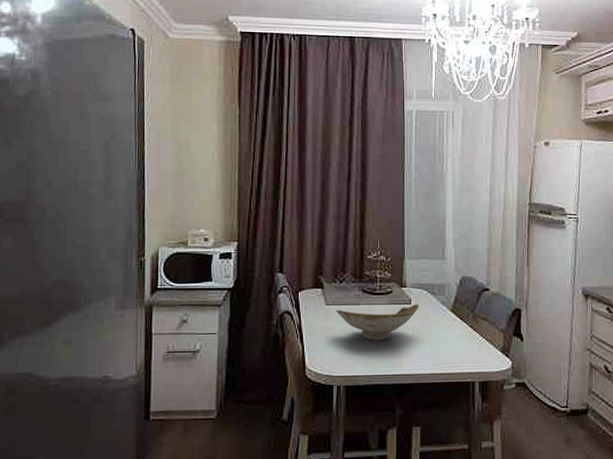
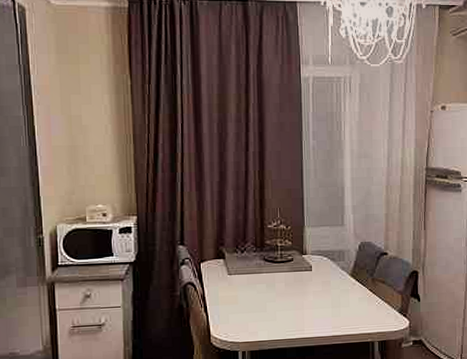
bowl: present [336,304,420,340] -> none [239,271,320,307]

